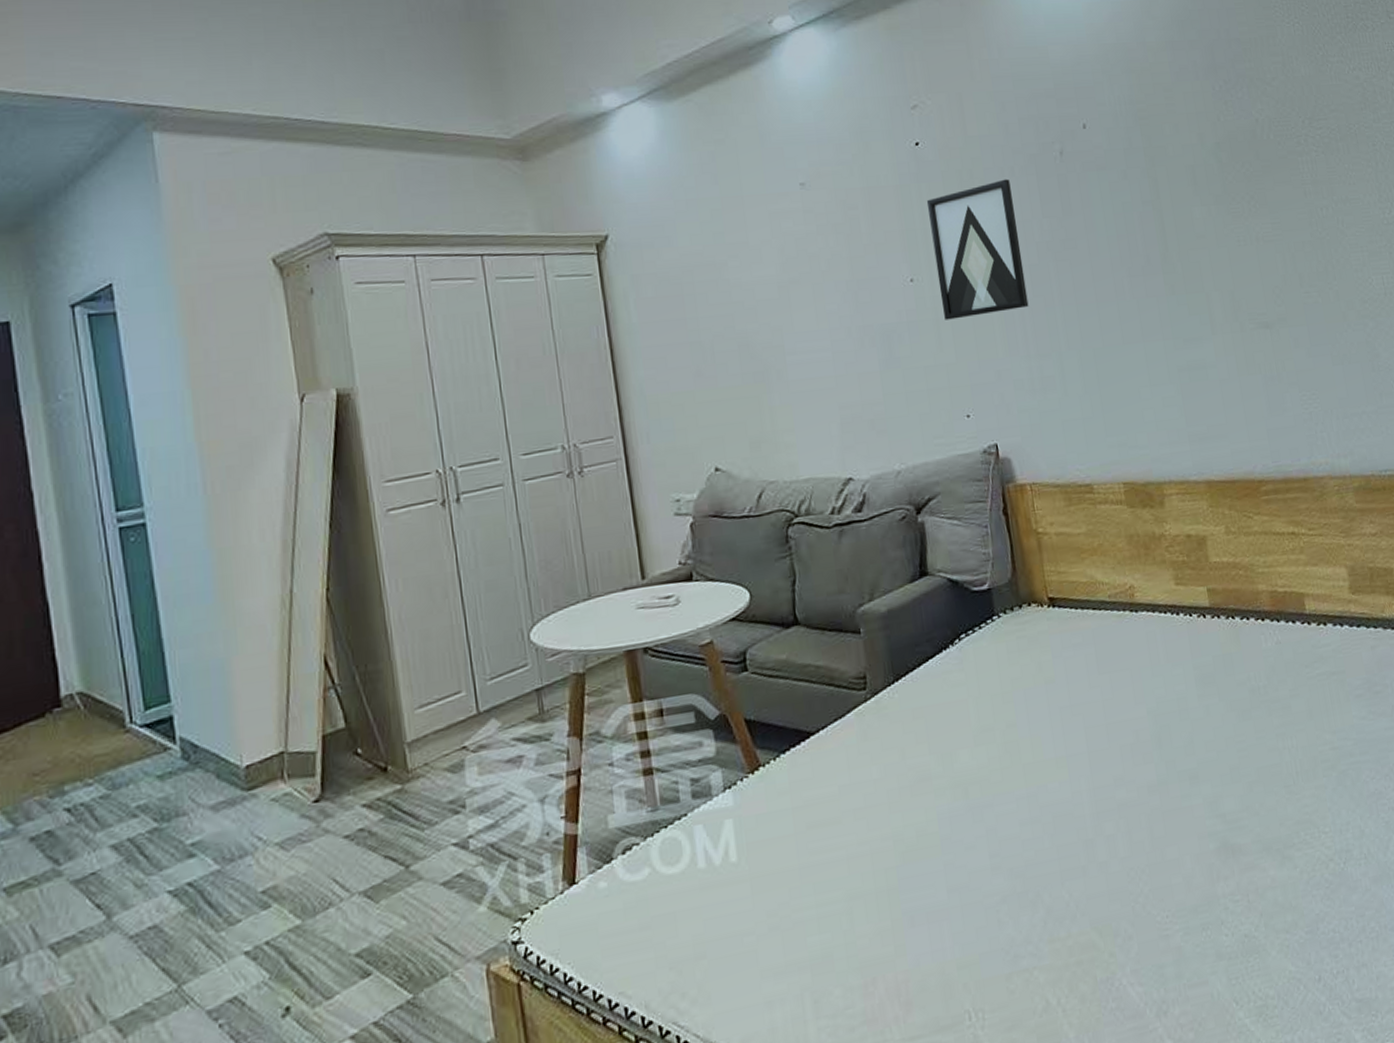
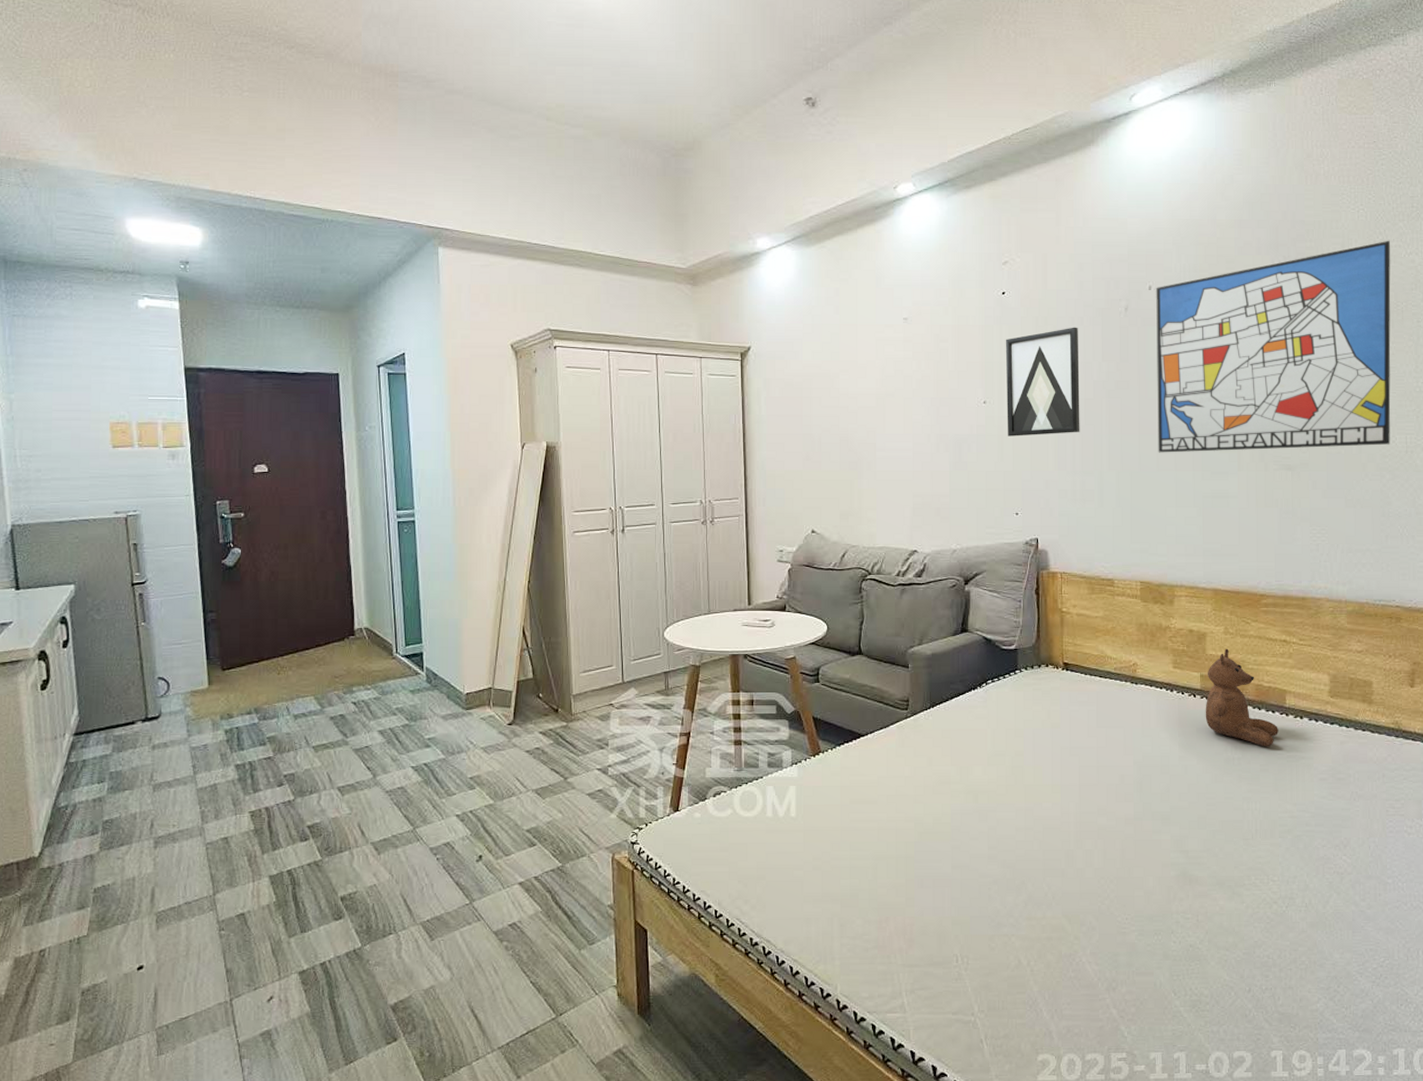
wall art: none [1091,55,1368,323] -> present [1156,240,1391,453]
teddy bear: none [1214,551,1303,667] -> present [1205,648,1278,747]

